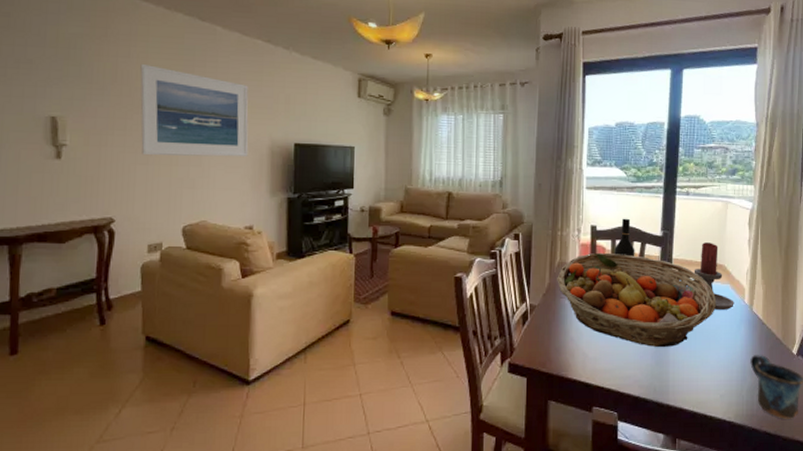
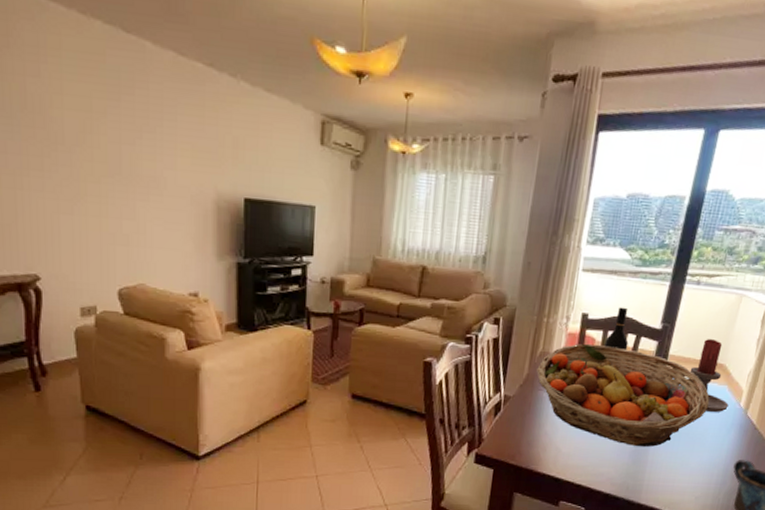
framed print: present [140,63,249,157] -> none [54,86,190,212]

